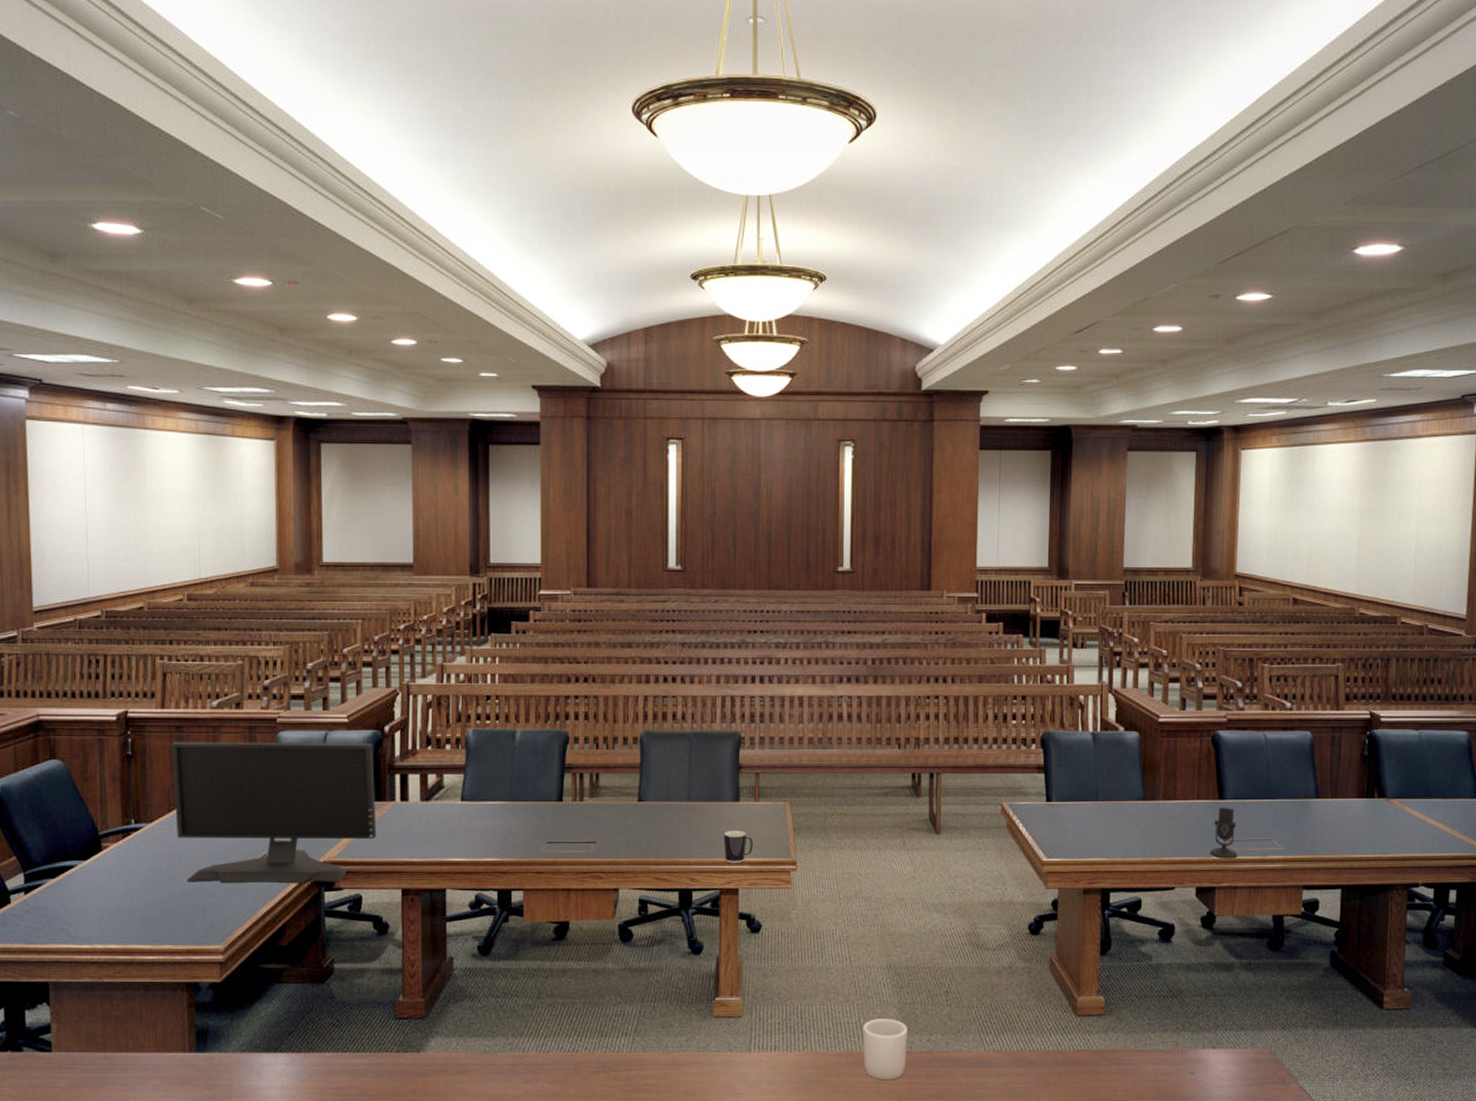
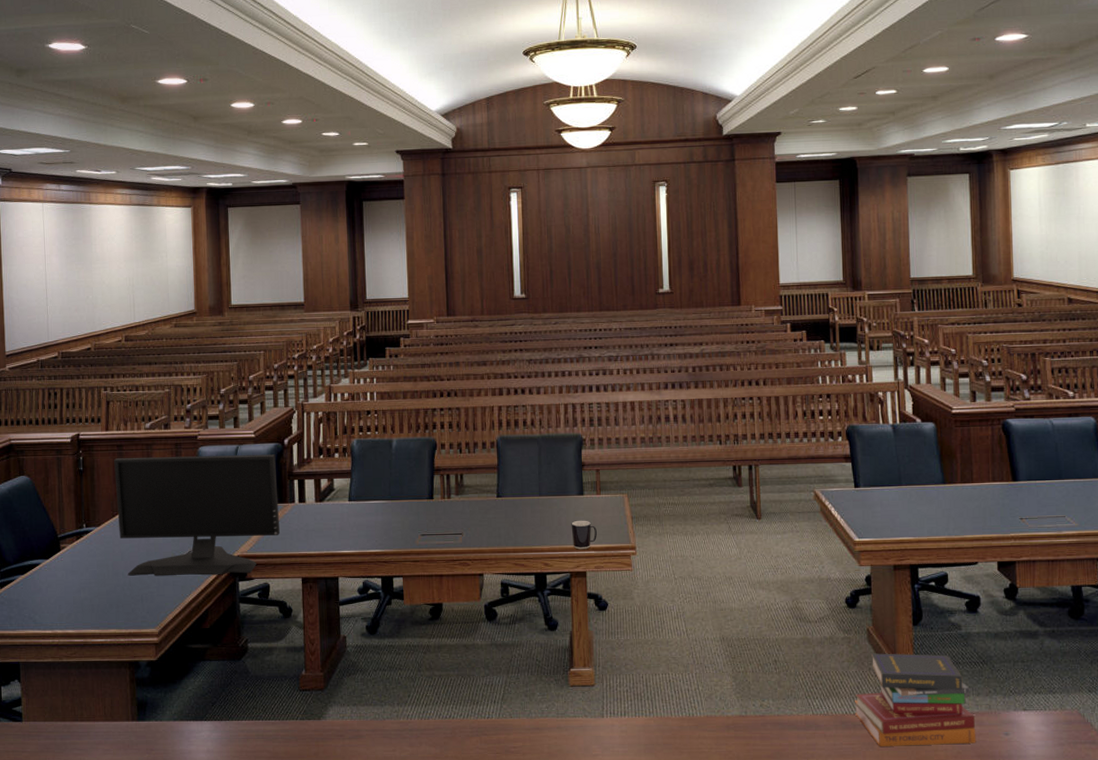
mug: present [862,1019,908,1079] -> none [701,686,743,741]
books: none [1030,985,1160,1086] -> present [854,653,976,746]
microphone: present [1210,807,1238,859] -> none [1008,488,1034,535]

